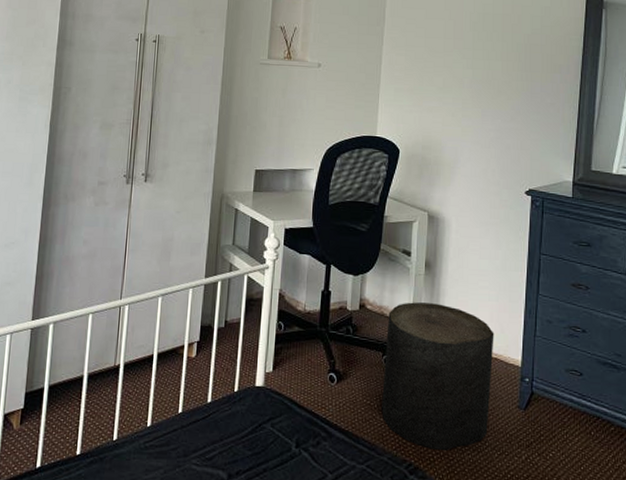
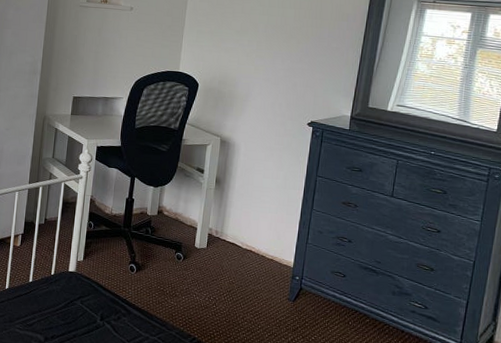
stool: present [381,302,494,450] -> none [172,211,272,330]

